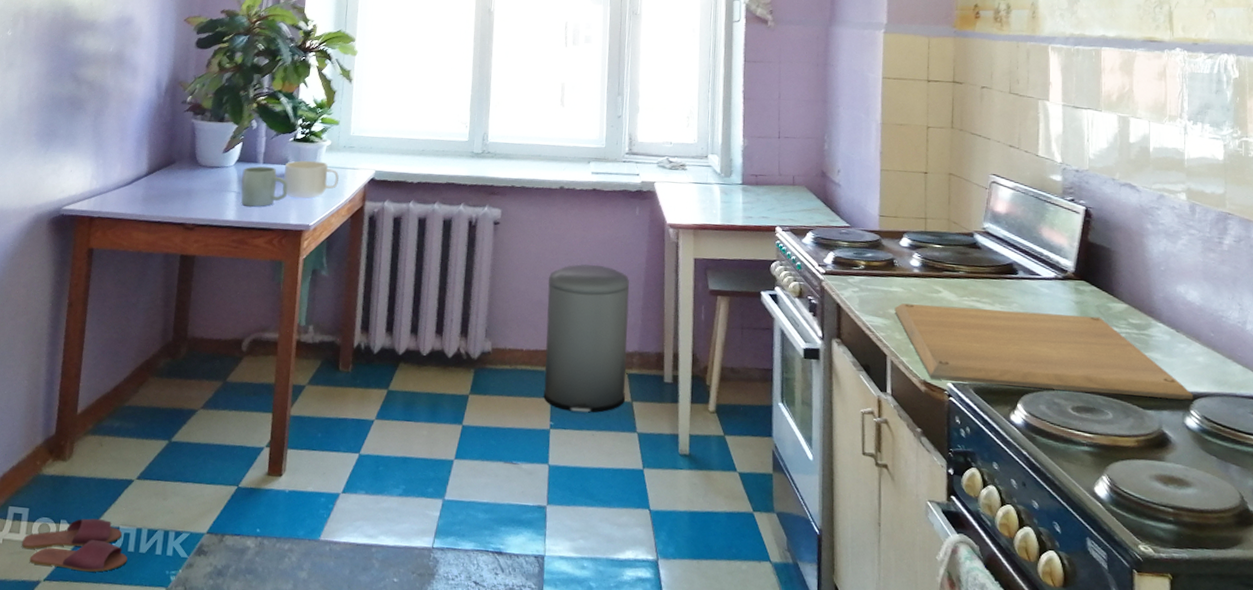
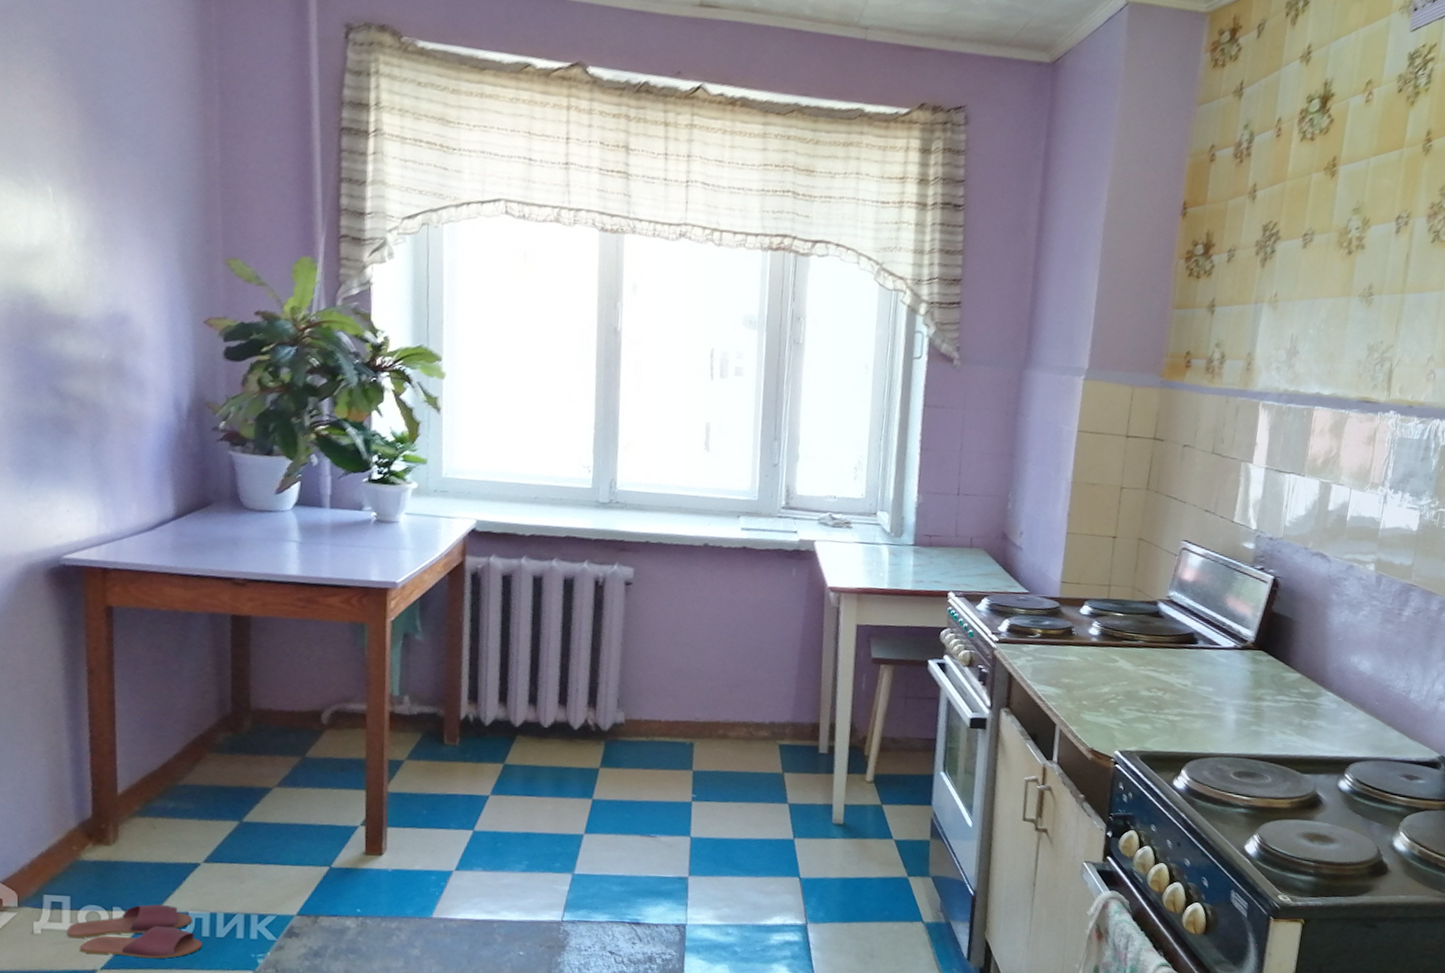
mug: present [240,166,288,207] -> none [303,511,366,560]
cup: present [284,160,339,199] -> none [358,506,430,552]
pedal bin: present [543,264,630,413] -> none [685,630,783,785]
chopping board: present [894,303,1194,401] -> none [1068,672,1350,765]

